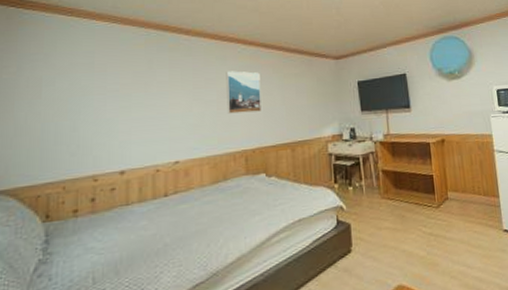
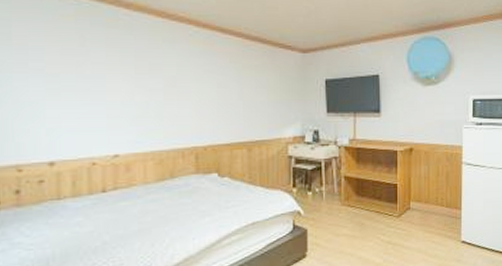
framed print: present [226,71,261,114] -> none [174,56,215,106]

